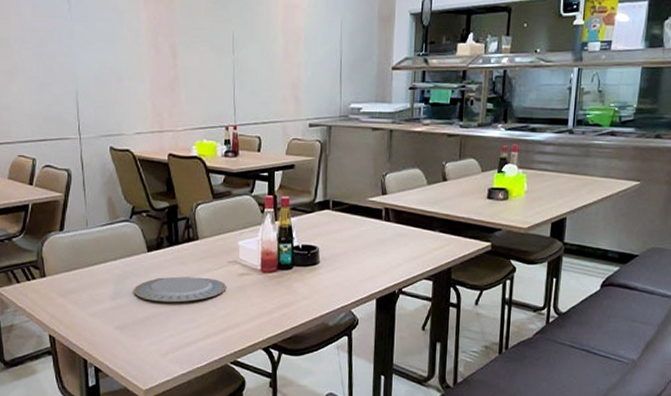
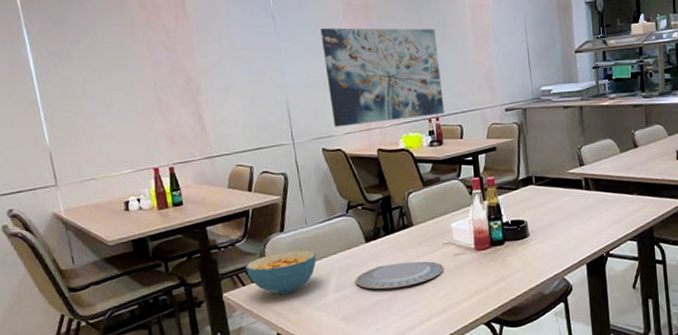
cereal bowl: none [22,252,95,297] -> present [246,250,317,295]
wall art: none [118,15,244,126] -> present [320,28,444,127]

